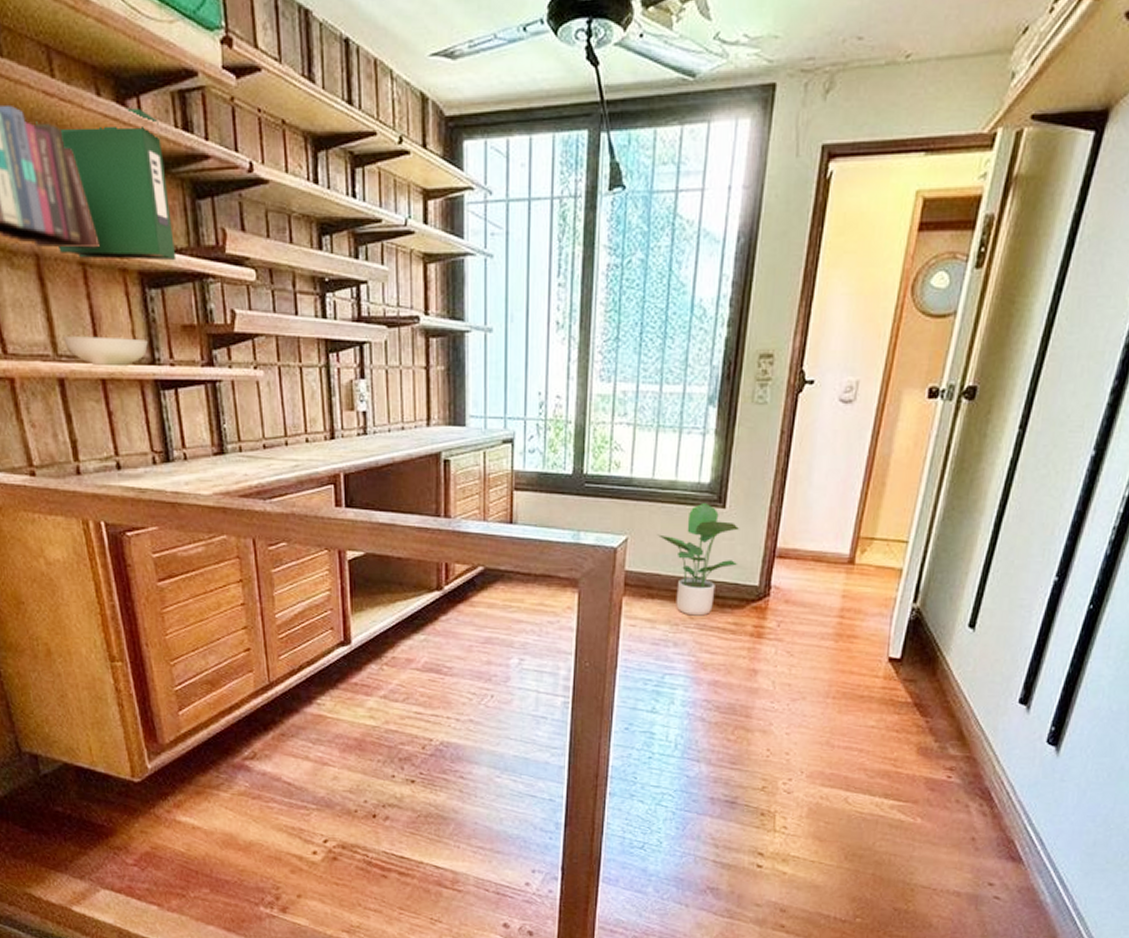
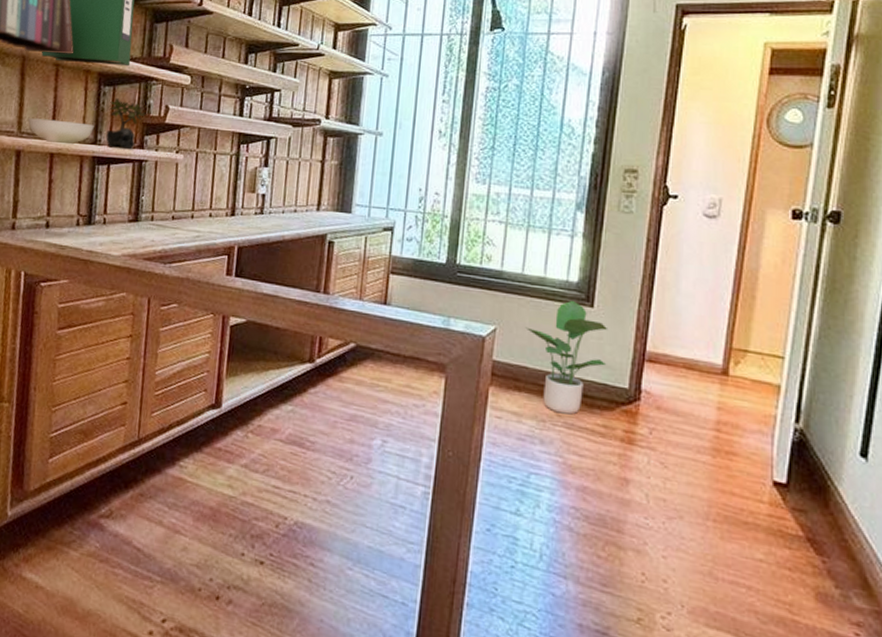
succulent plant: none [160,304,209,369] -> present [105,98,146,150]

